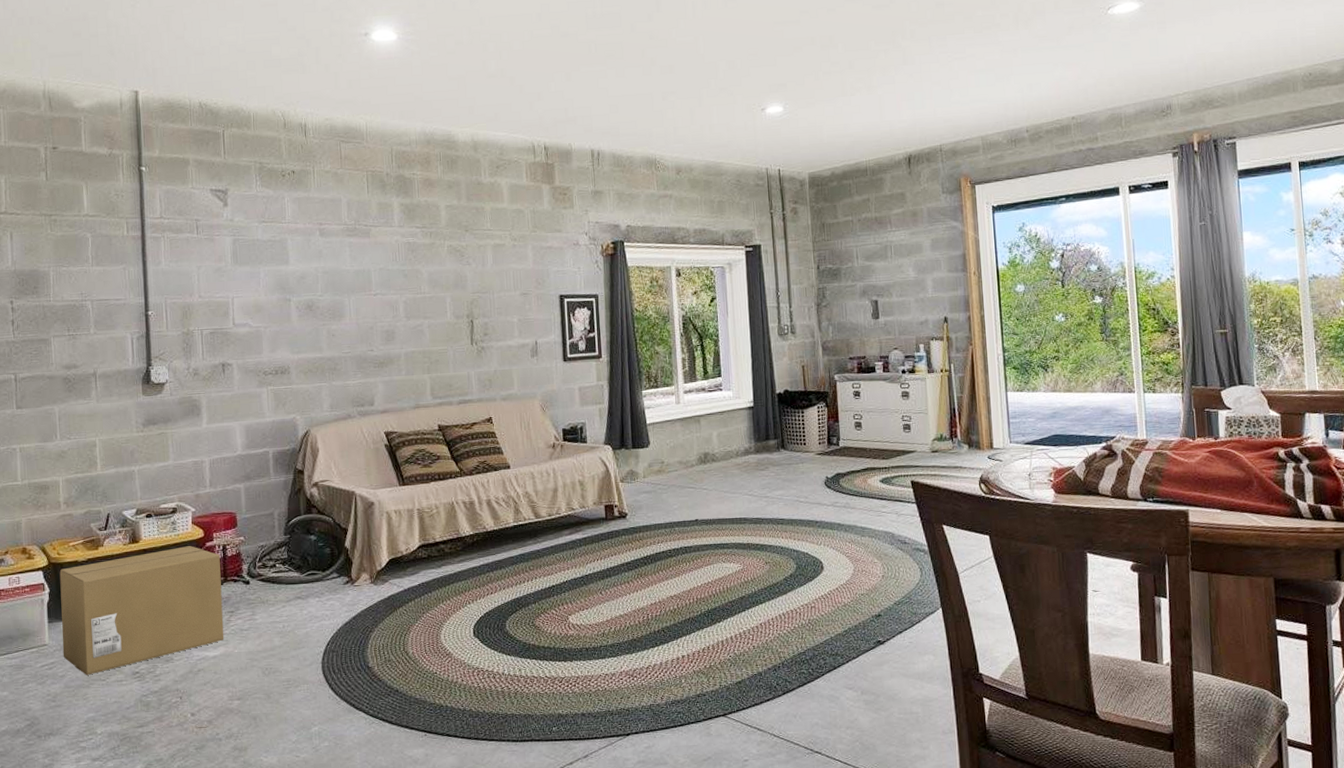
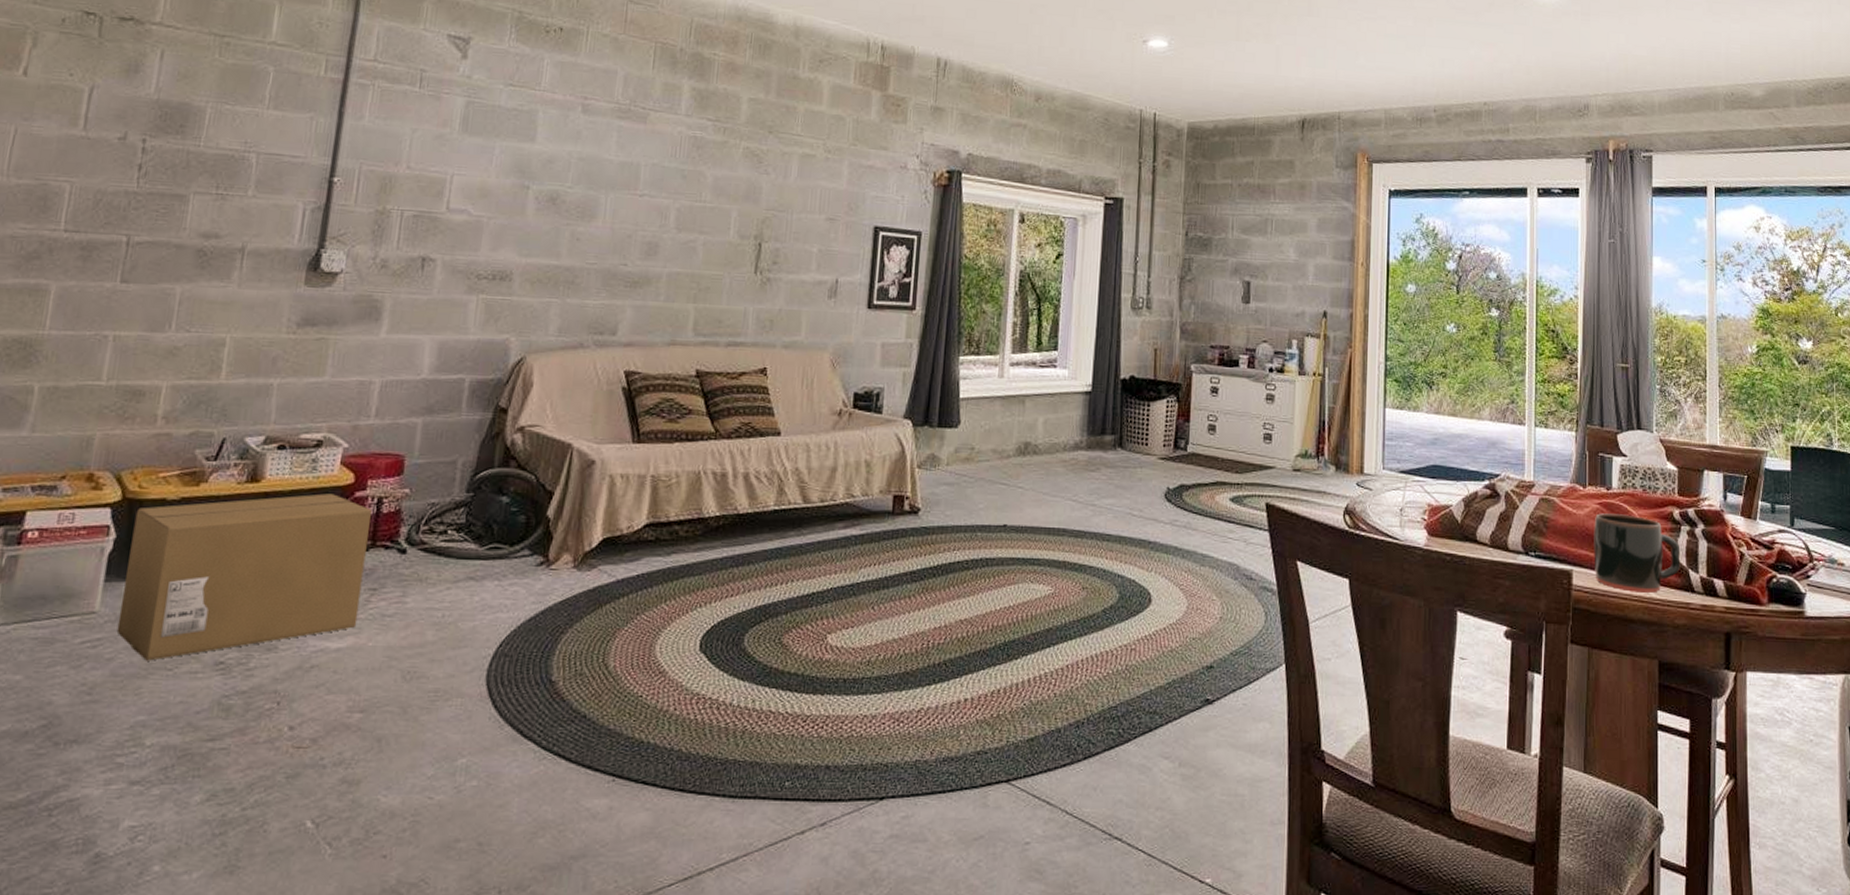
mug: none [1205,458,1289,523] -> present [1594,513,1681,593]

